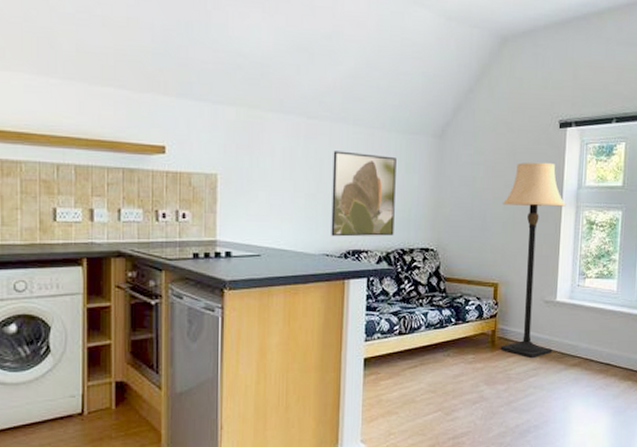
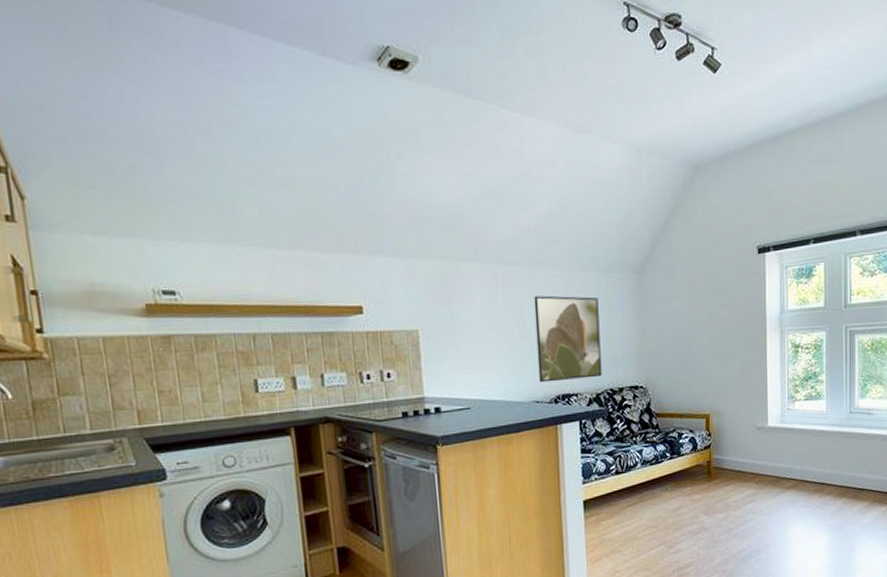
lamp: present [500,162,566,359] -> none [707,289,770,486]

